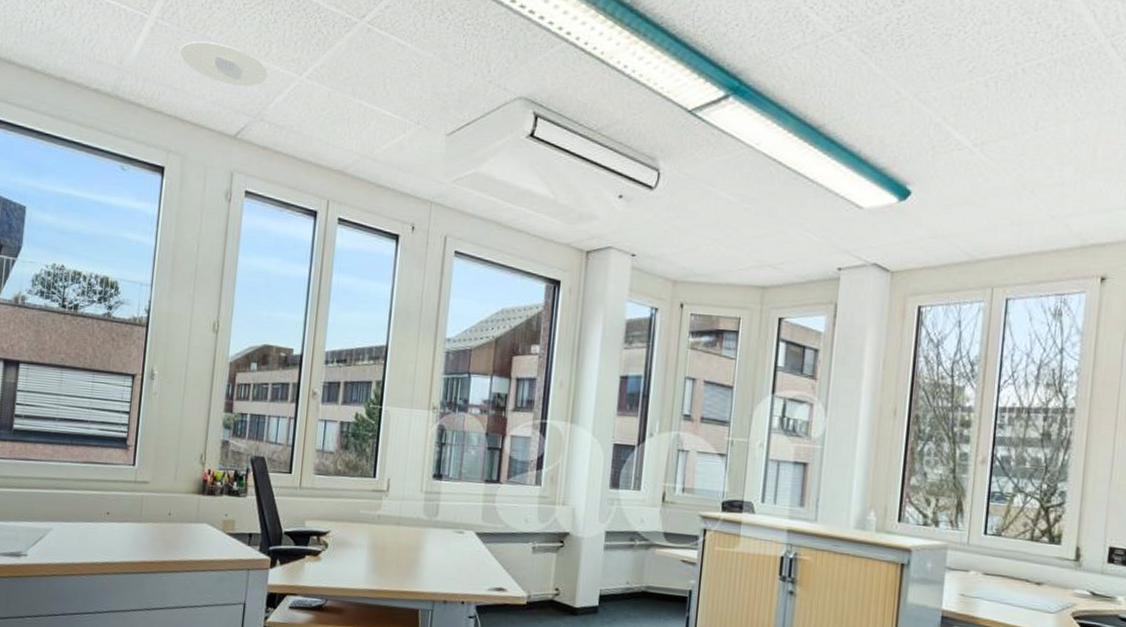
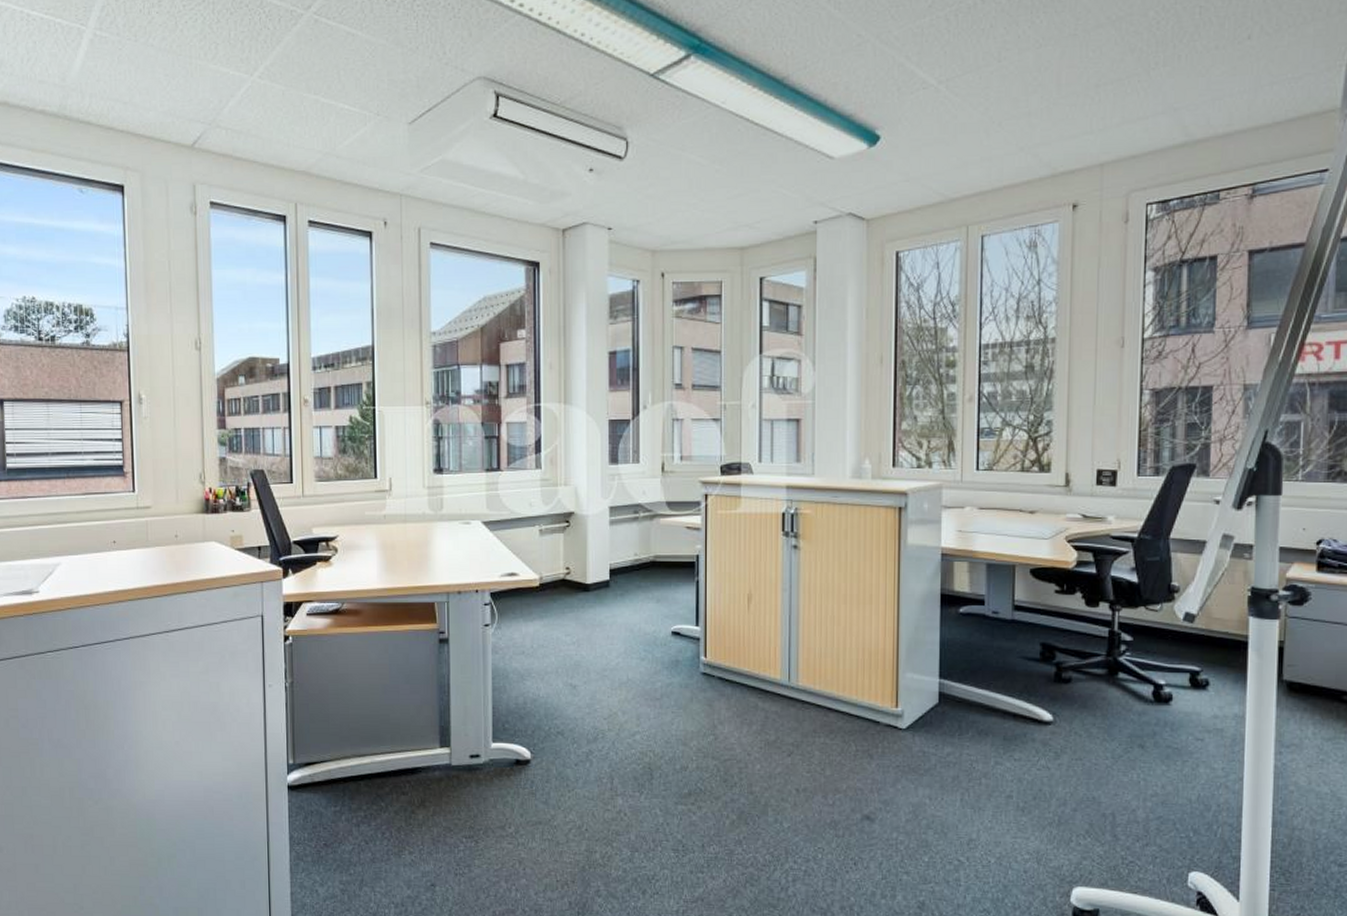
recessed light: present [179,41,269,87] -> none [122,49,219,94]

